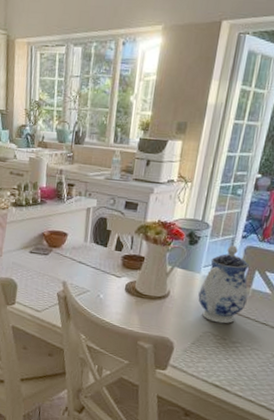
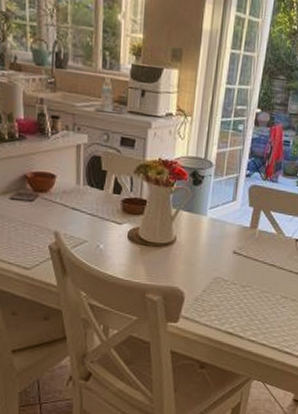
teapot: present [198,245,249,324] -> none [206,184,255,268]

